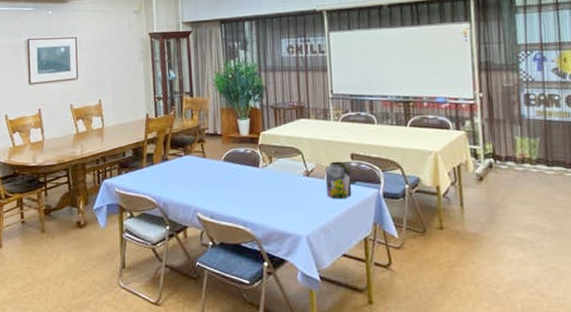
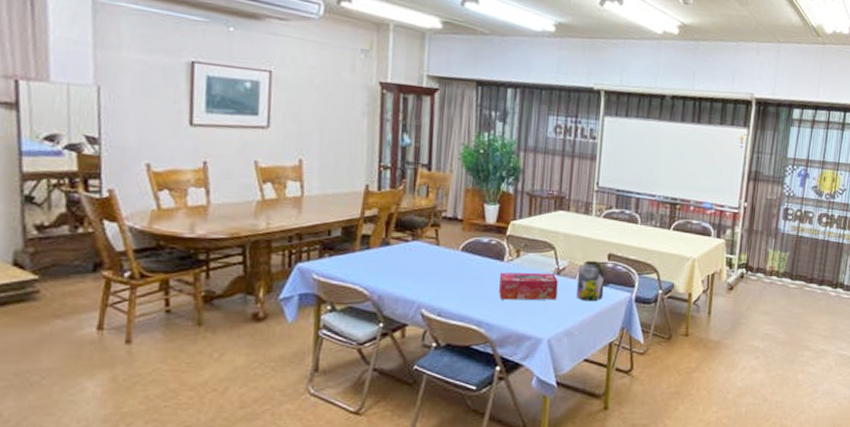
tissue box: none [257,175,309,201] -> present [499,272,558,300]

